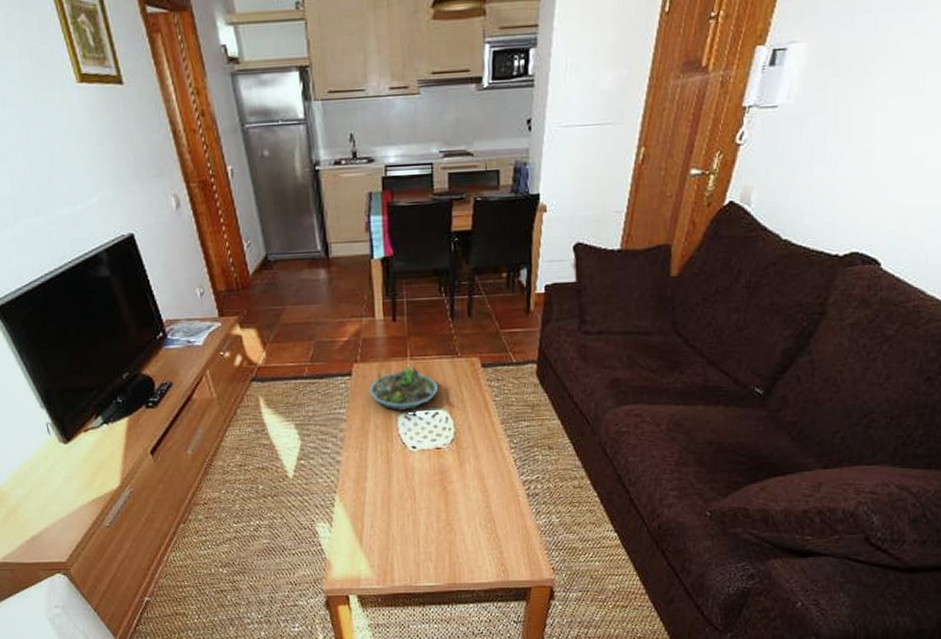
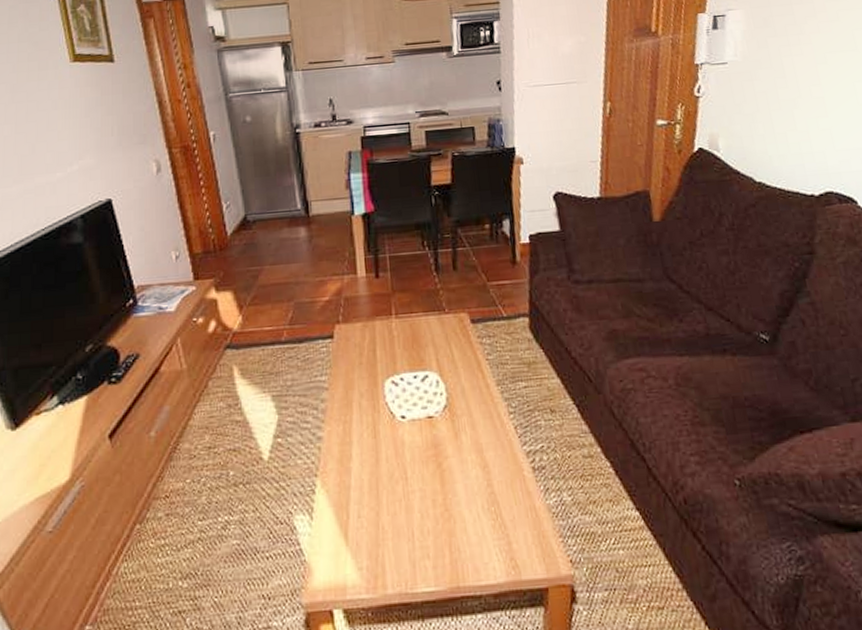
succulent planter: present [369,364,439,411] -> none [352,322,427,375]

